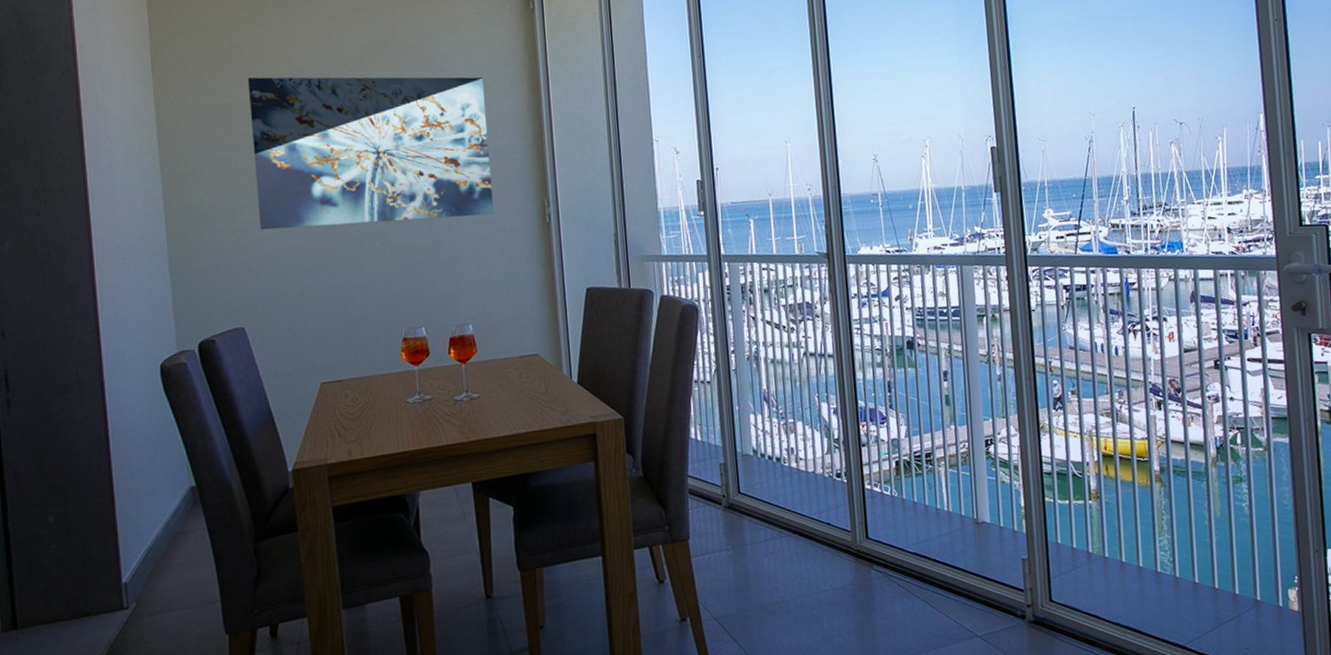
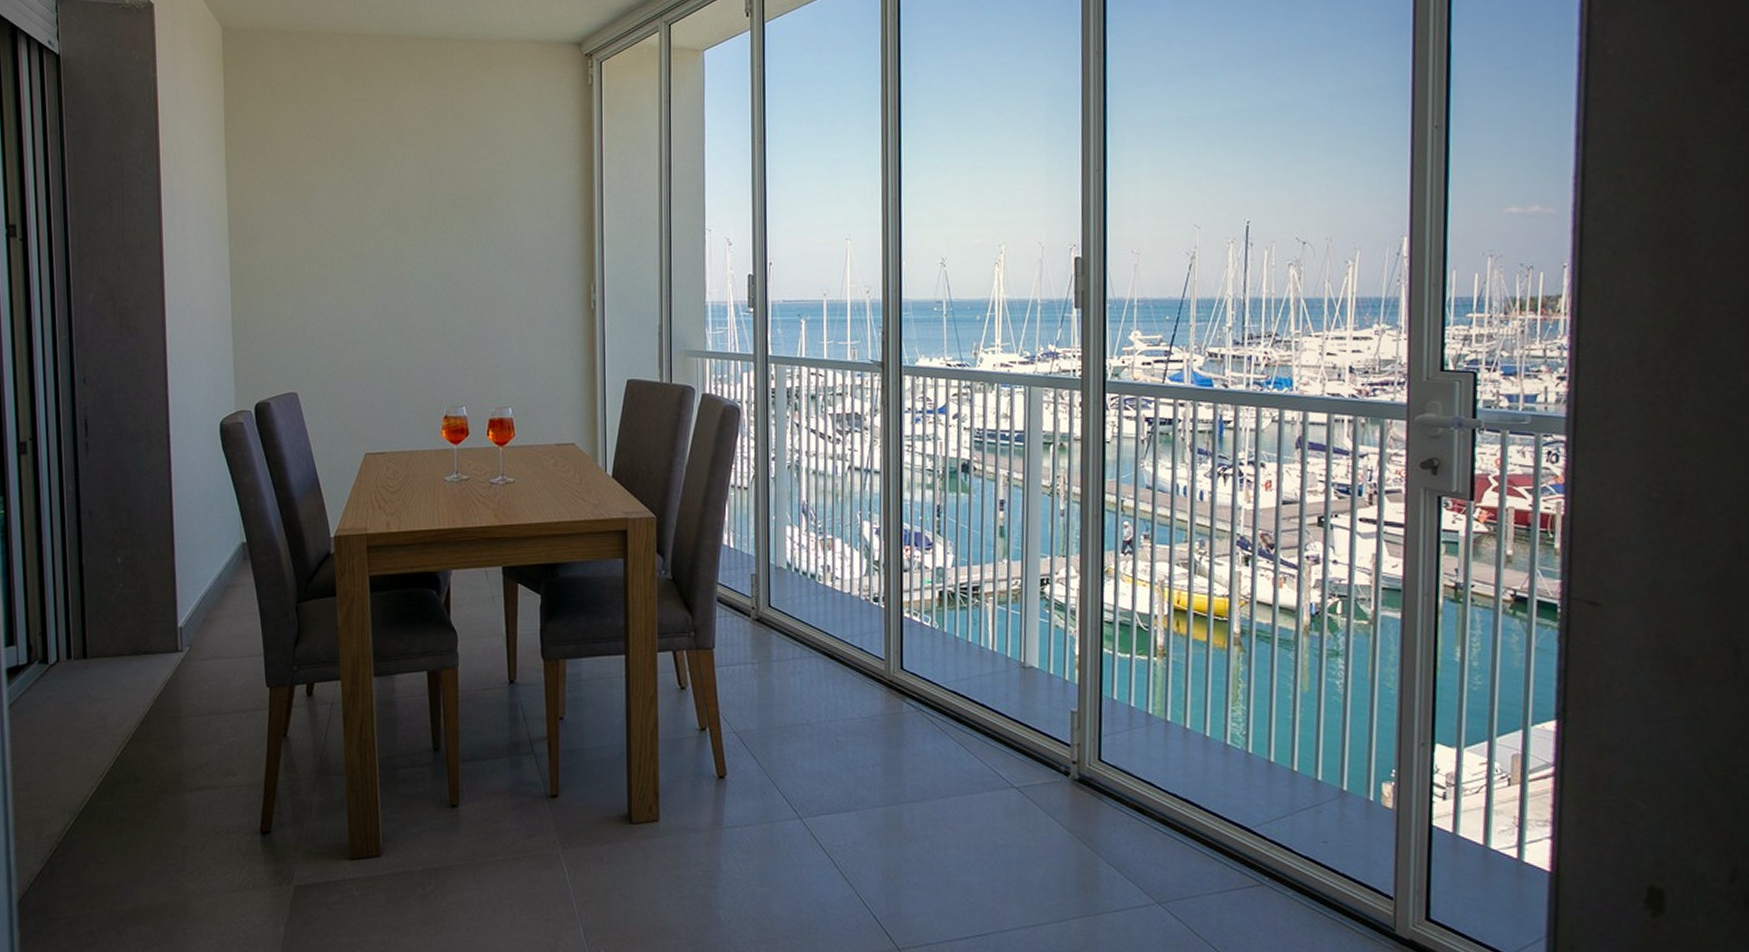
wall art: present [247,77,494,231] -> none [311,144,539,298]

